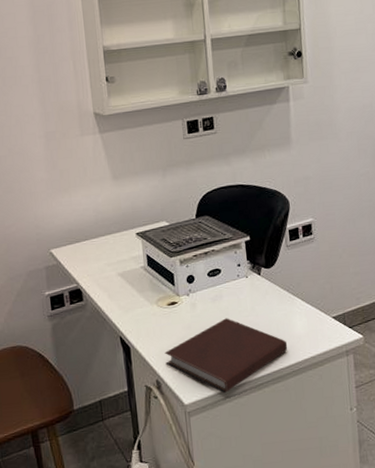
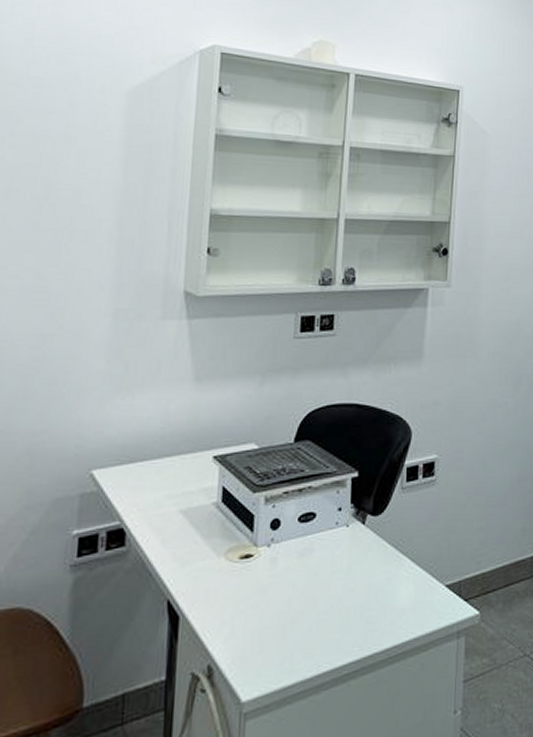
notebook: present [164,318,288,393] -> none [224,580,387,687]

